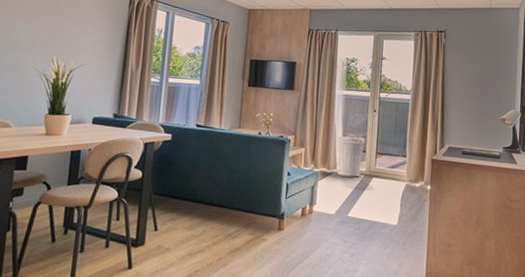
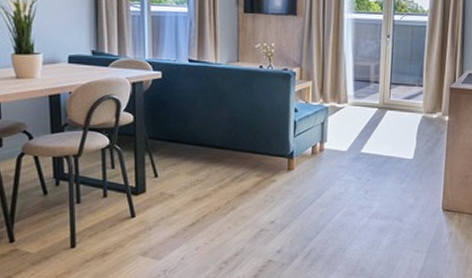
trash can: present [337,134,365,177] -> none [348,64,378,111]

